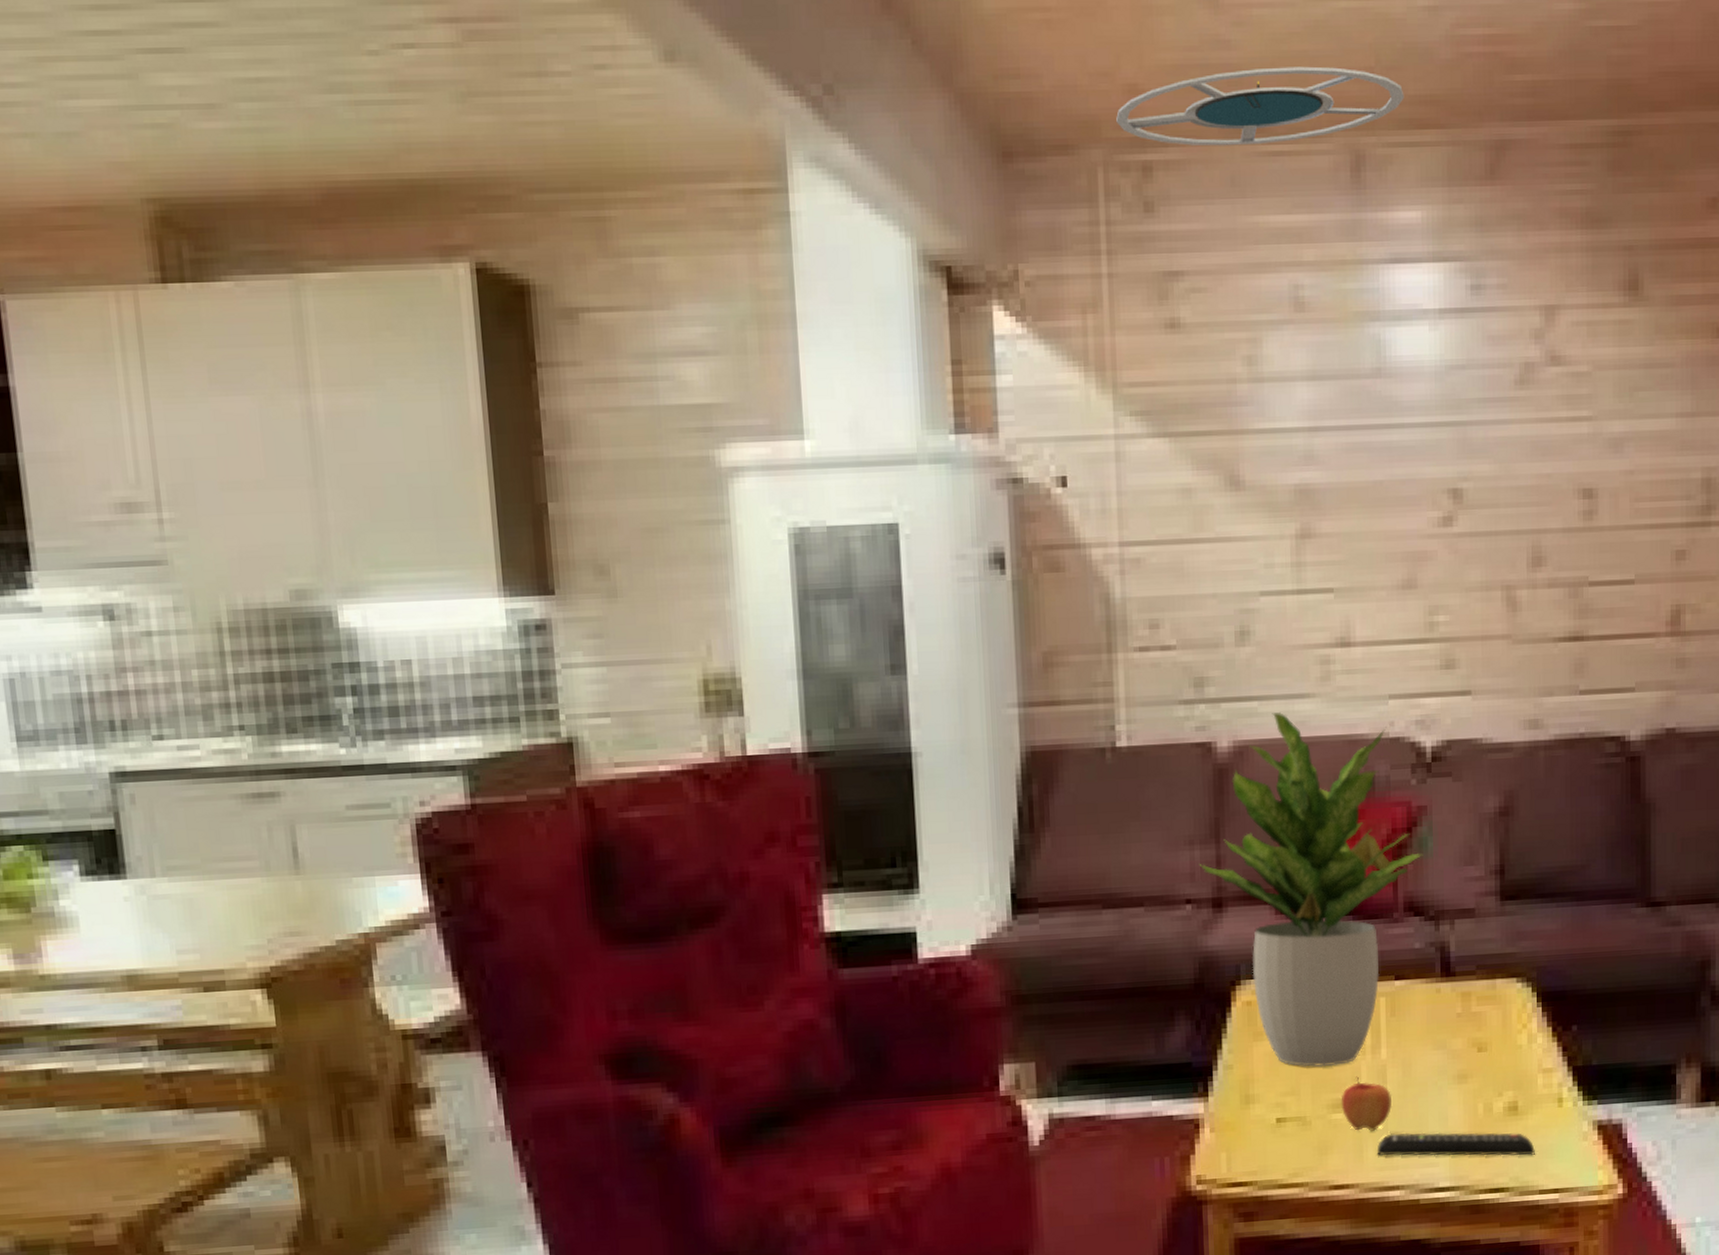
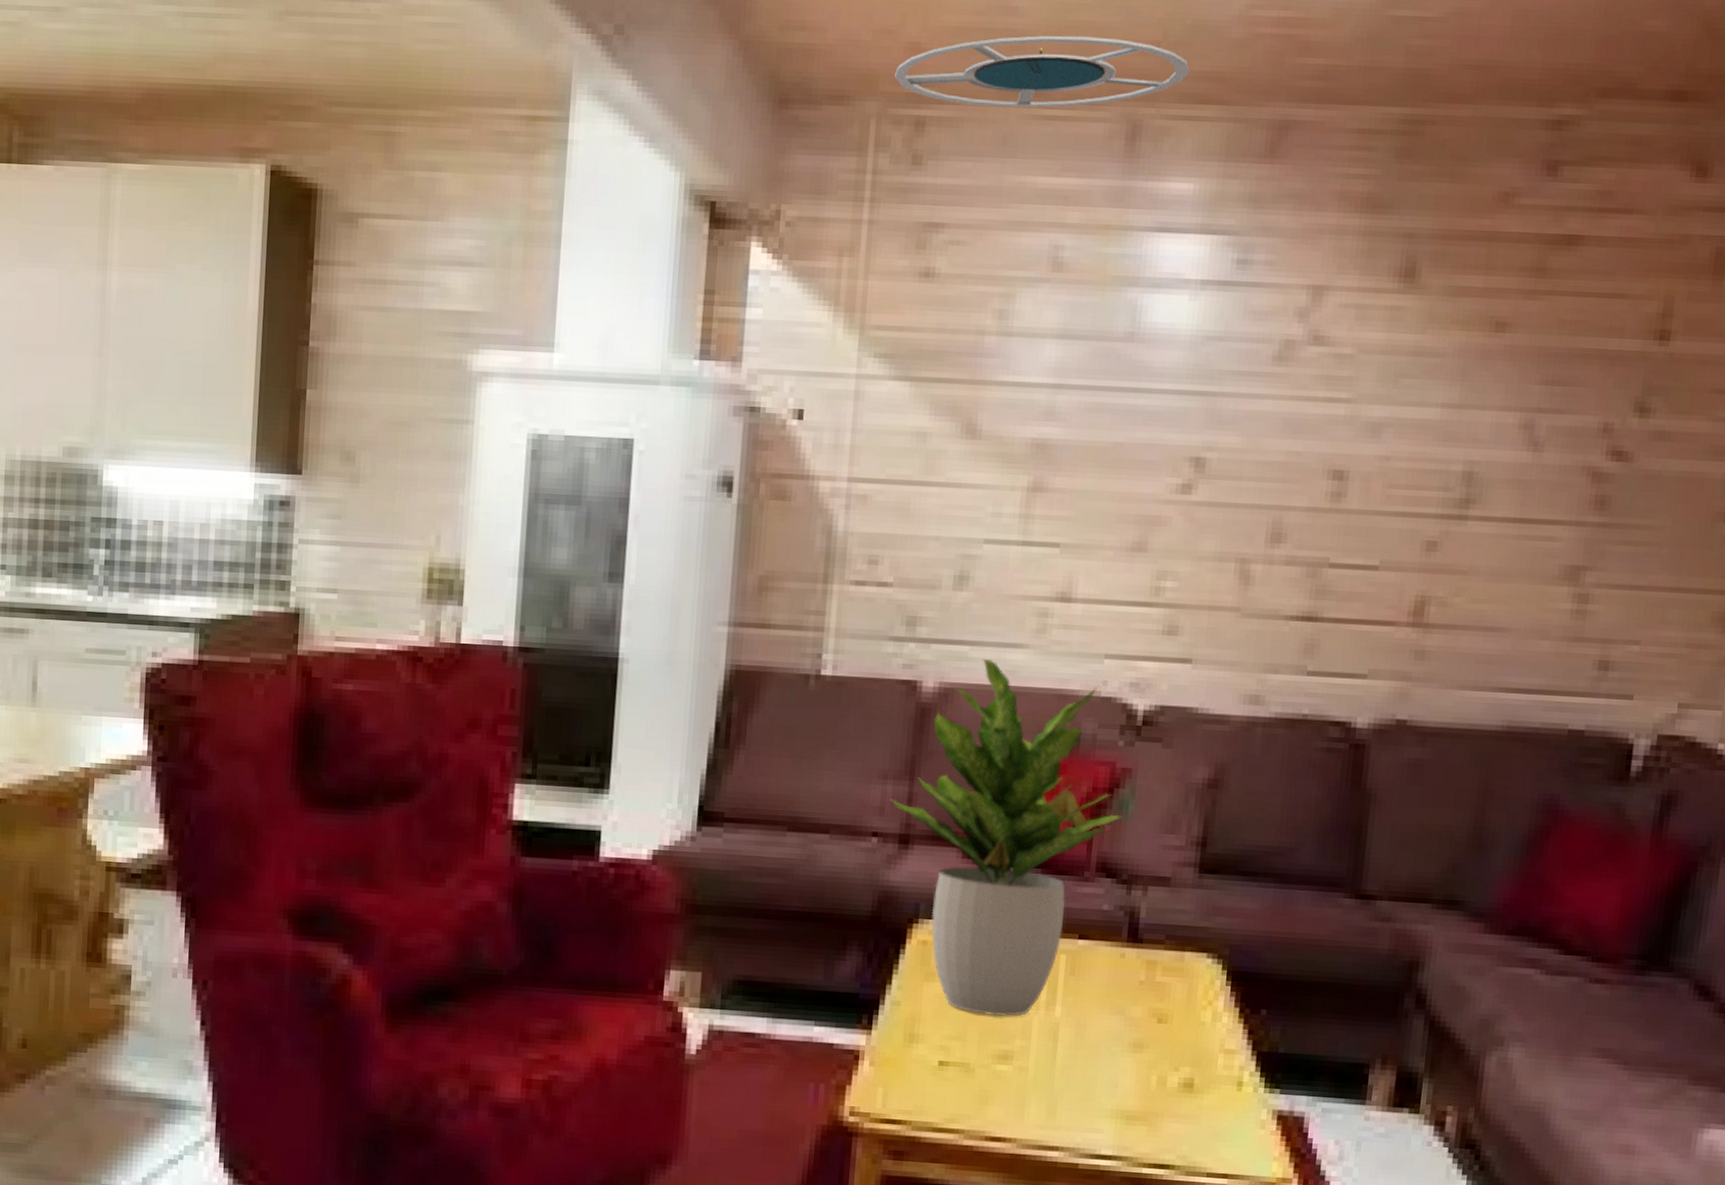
apple: present [1341,1076,1393,1132] -> none [1007,1030,1061,1089]
remote control: present [1376,1132,1535,1156] -> none [1039,1093,1207,1136]

